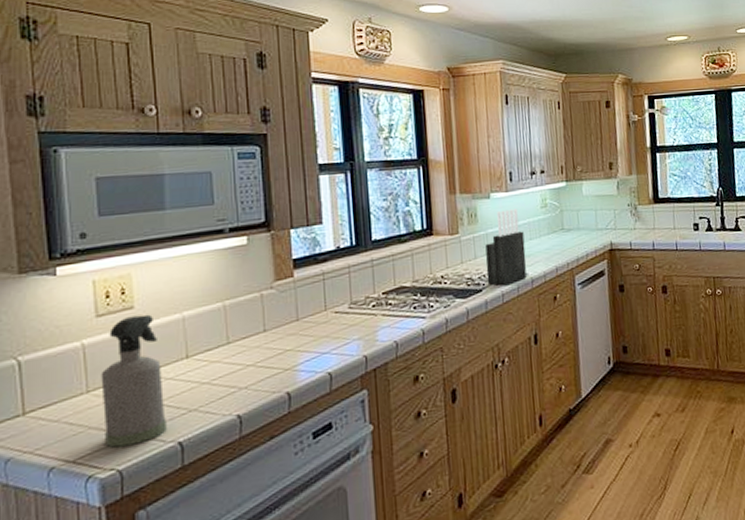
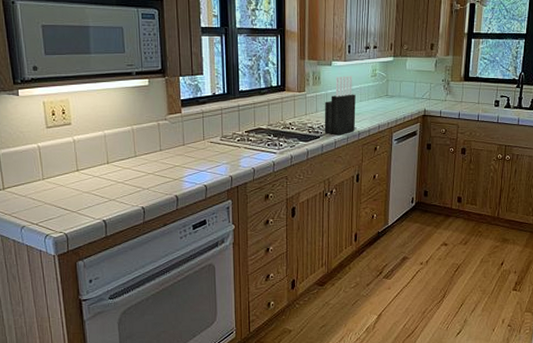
spray bottle: present [101,314,167,448] -> none [51,130,95,218]

